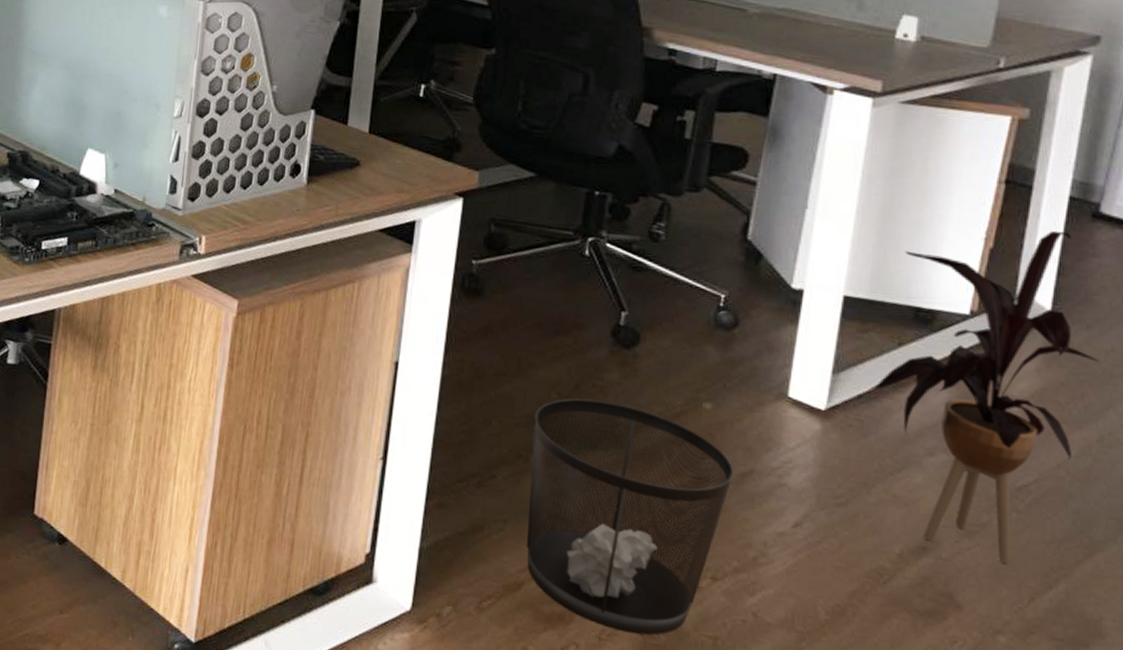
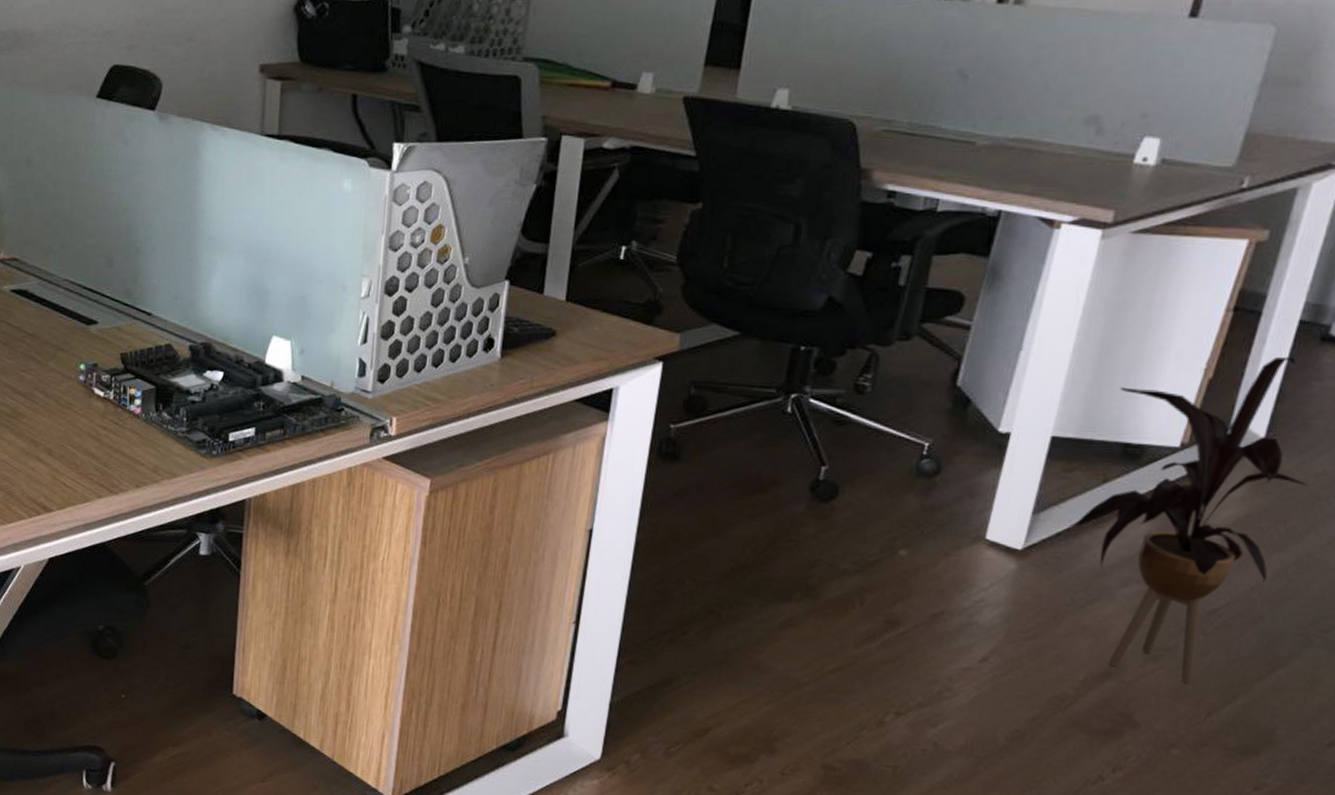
waste bin: present [527,398,733,635] -> none [715,553,925,768]

